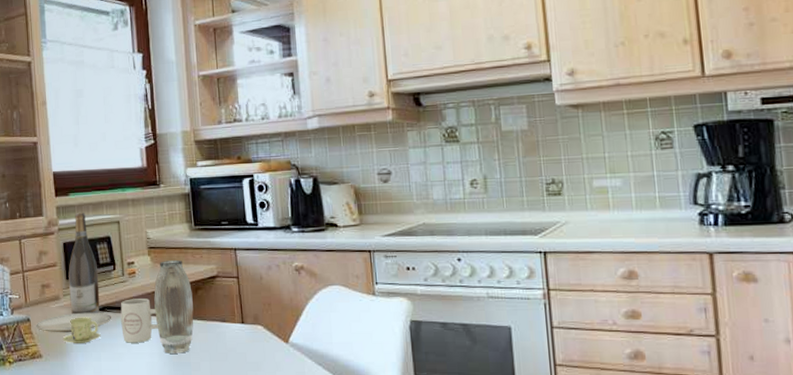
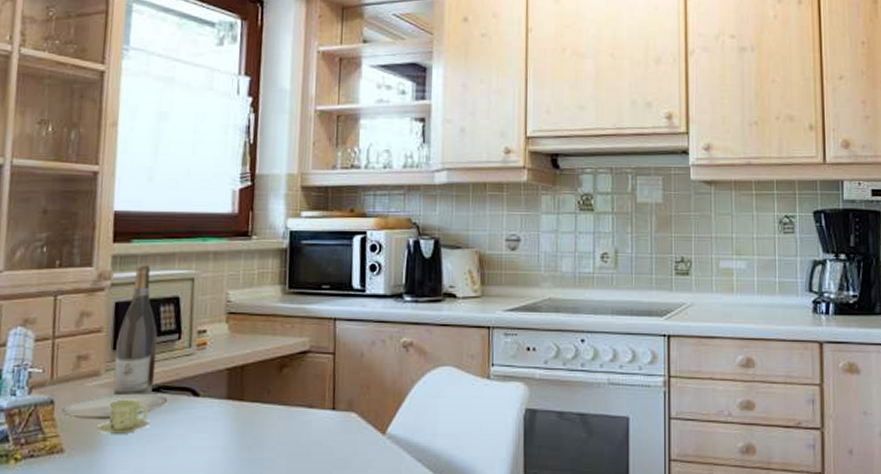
mug: present [120,298,158,343] -> none [178,377,227,434]
vase: present [154,260,194,353] -> none [225,330,276,447]

